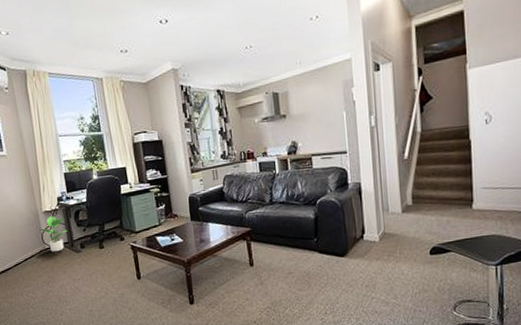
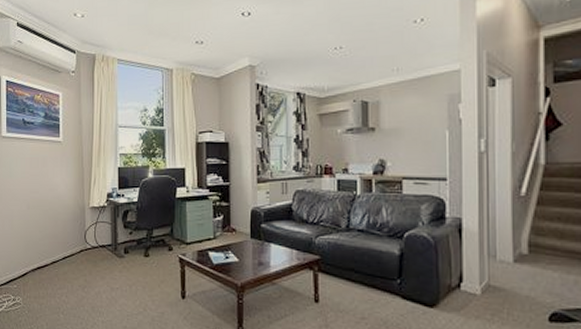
potted plant: present [38,216,68,252] -> none [82,213,113,254]

